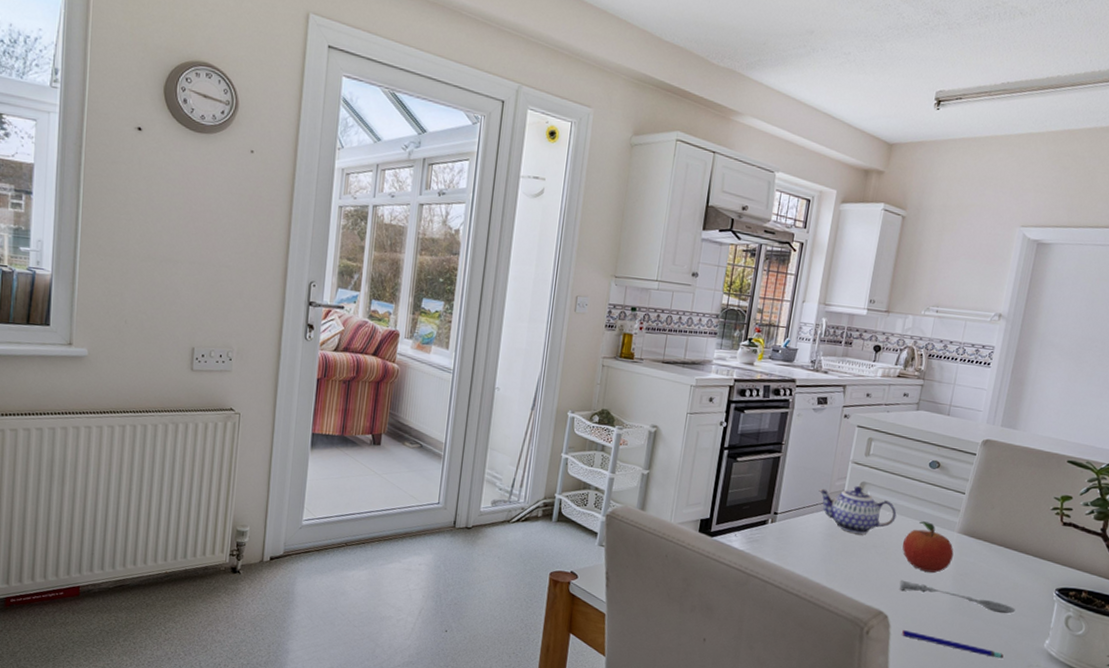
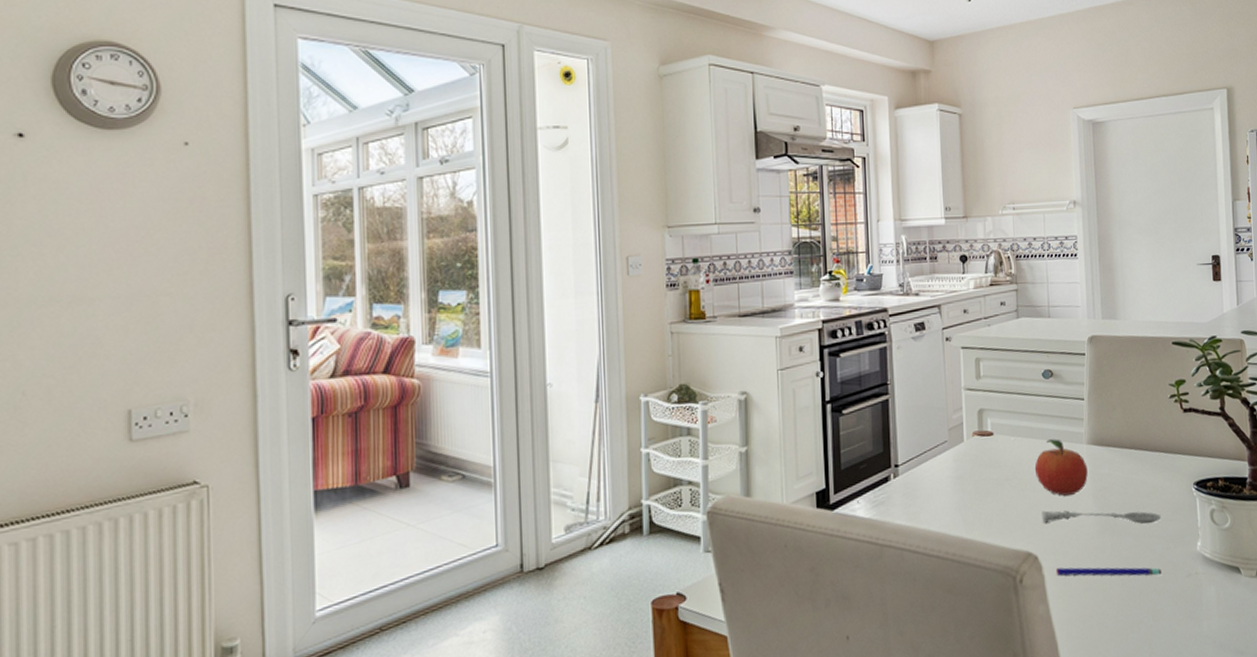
teapot: present [819,486,897,534] -> none [937,415,1022,470]

